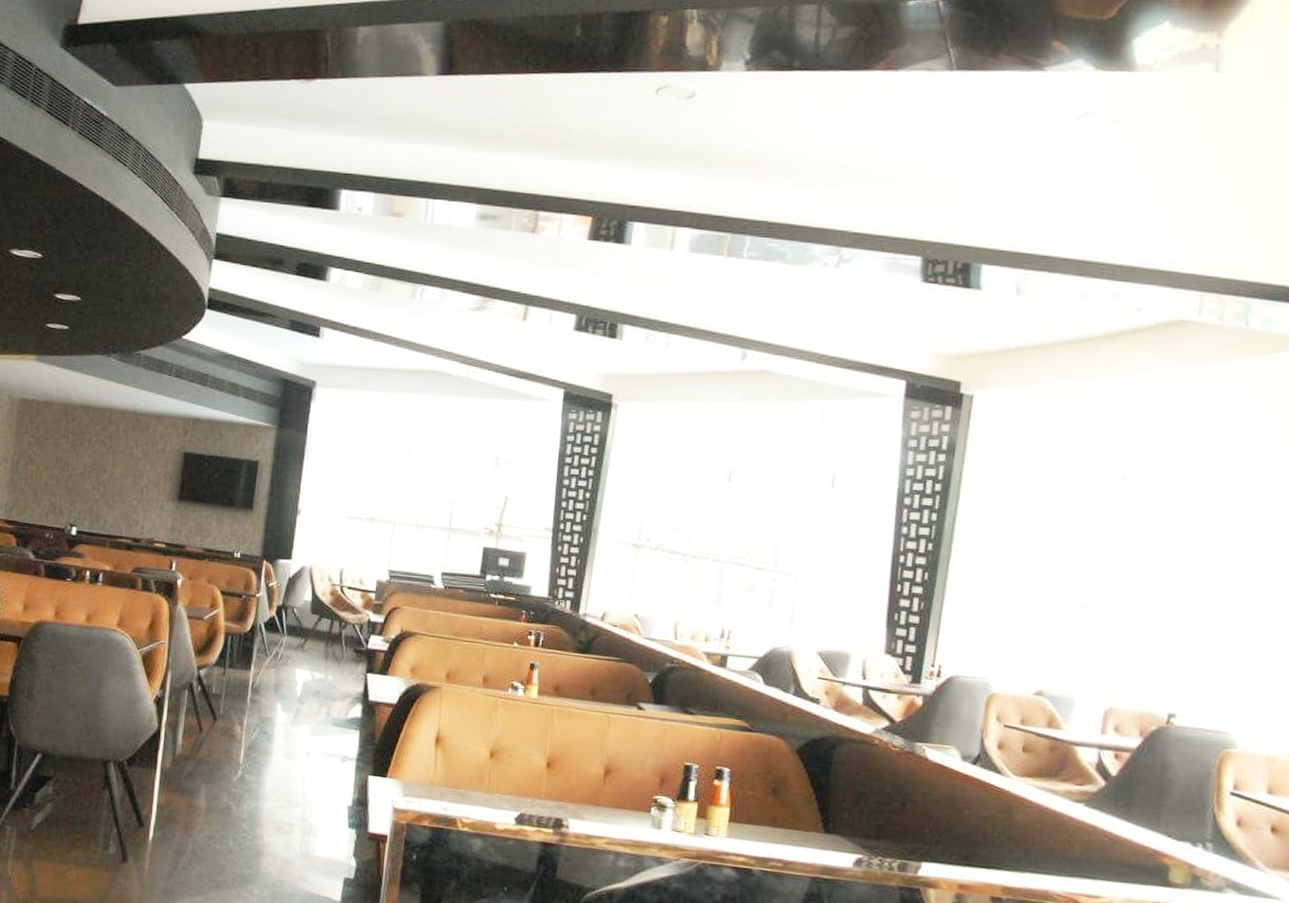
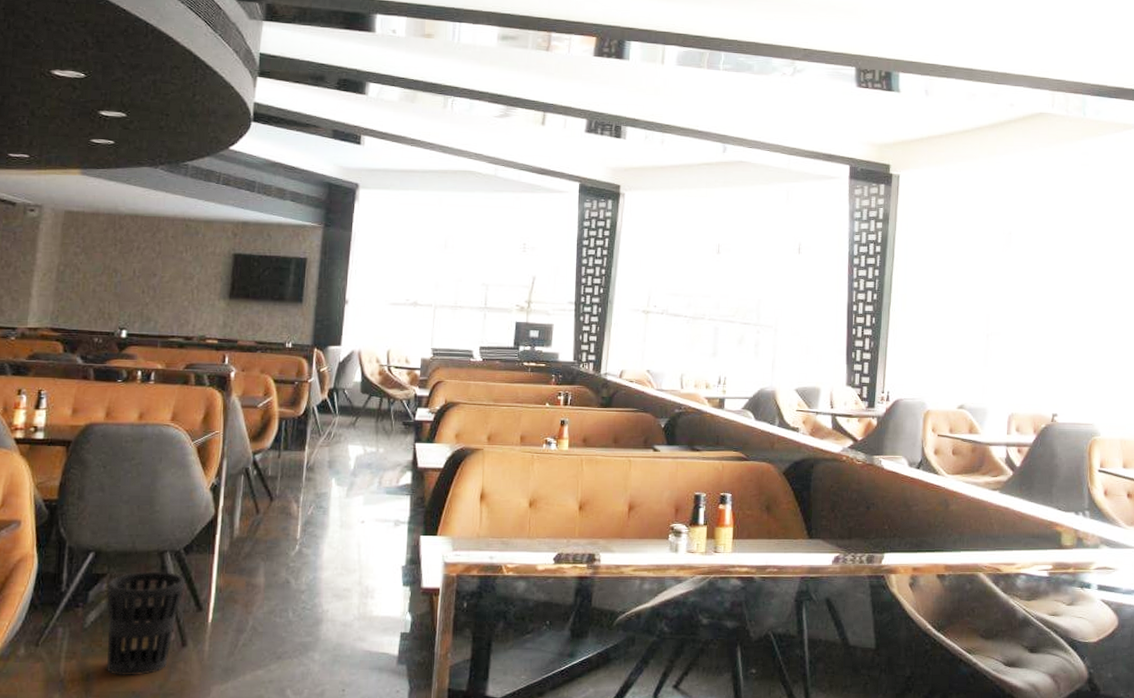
wastebasket: none [50,778,127,885] -> present [106,571,185,675]

